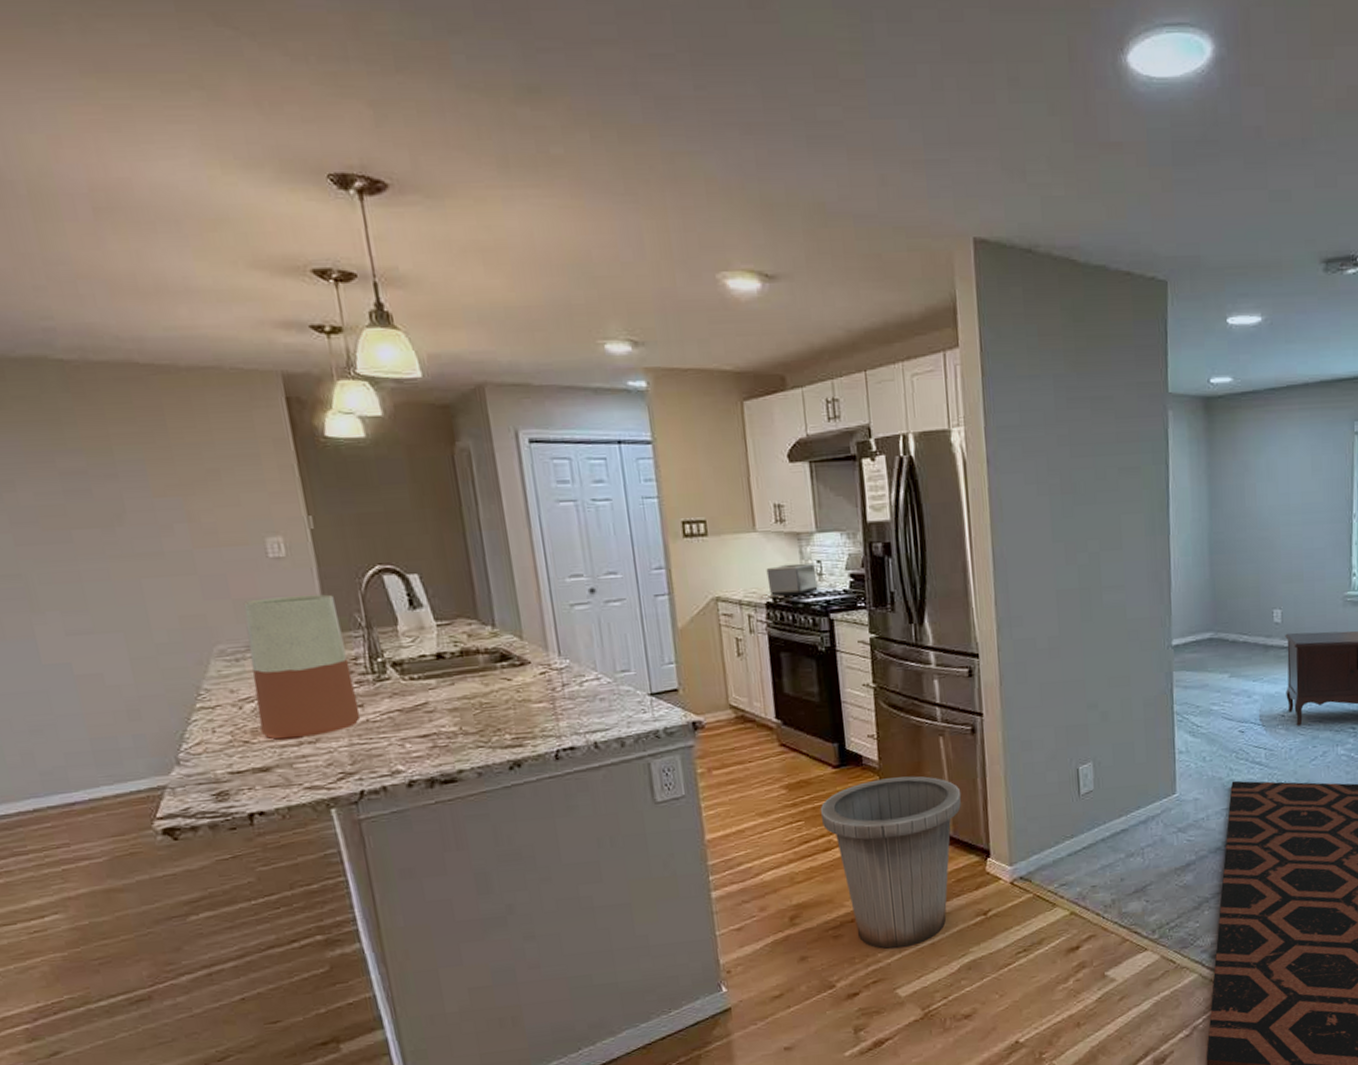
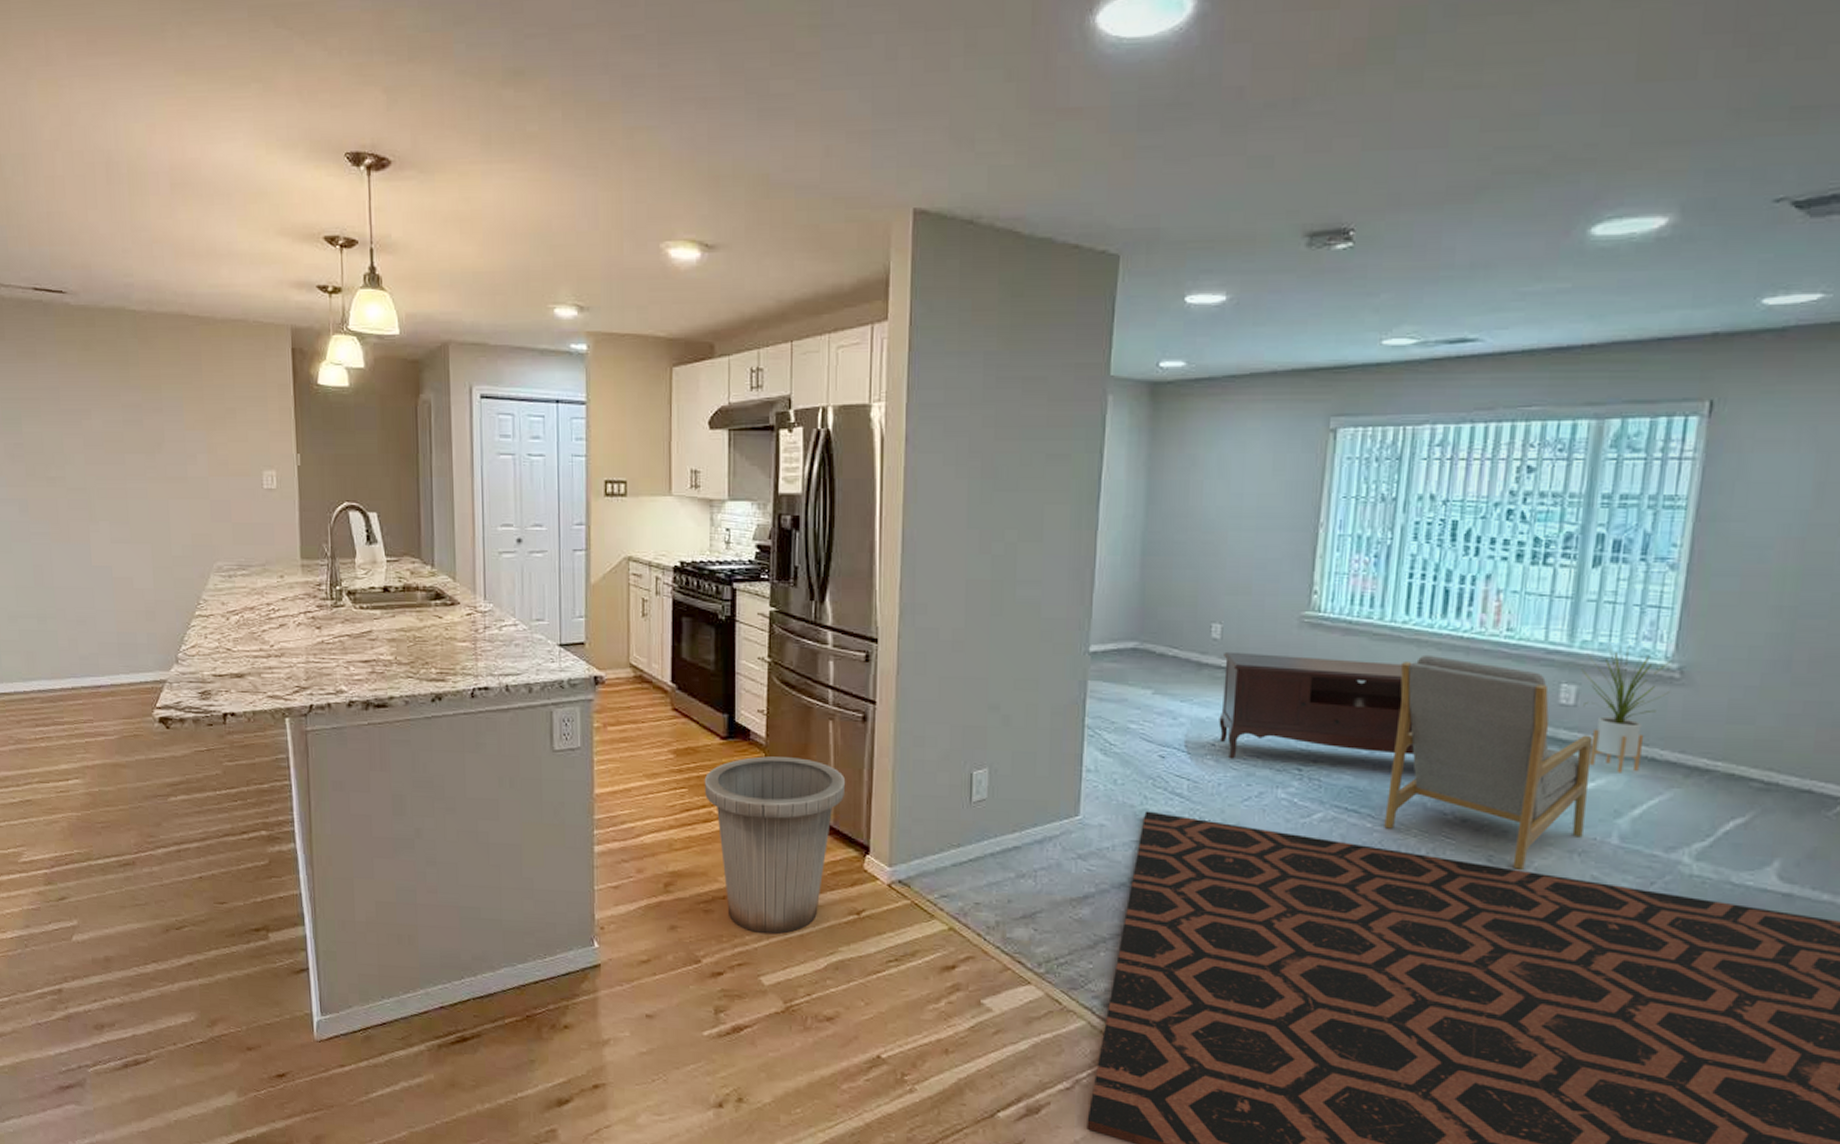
vase: present [243,594,361,740] -> none [240,524,318,651]
toaster: present [766,562,818,596] -> none [677,530,725,562]

